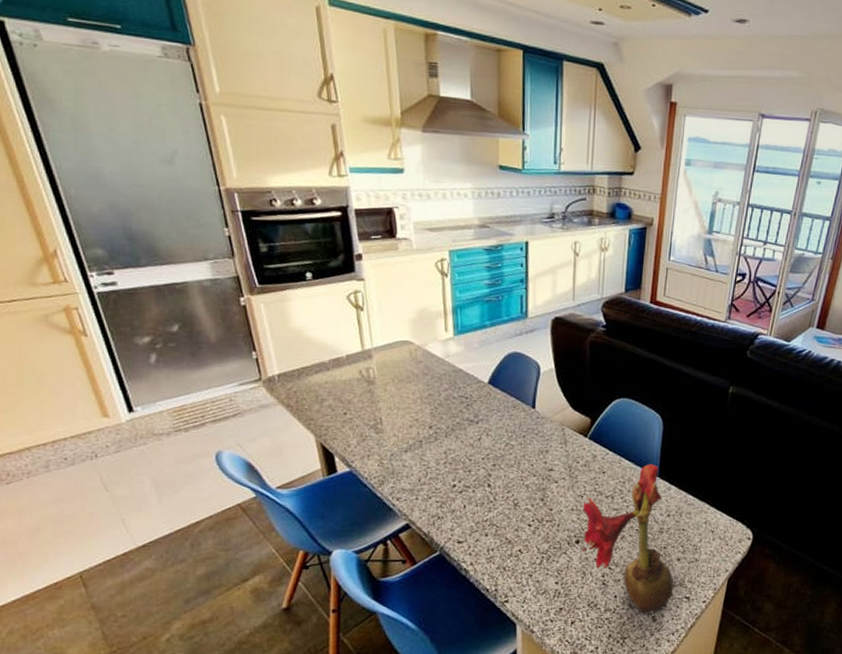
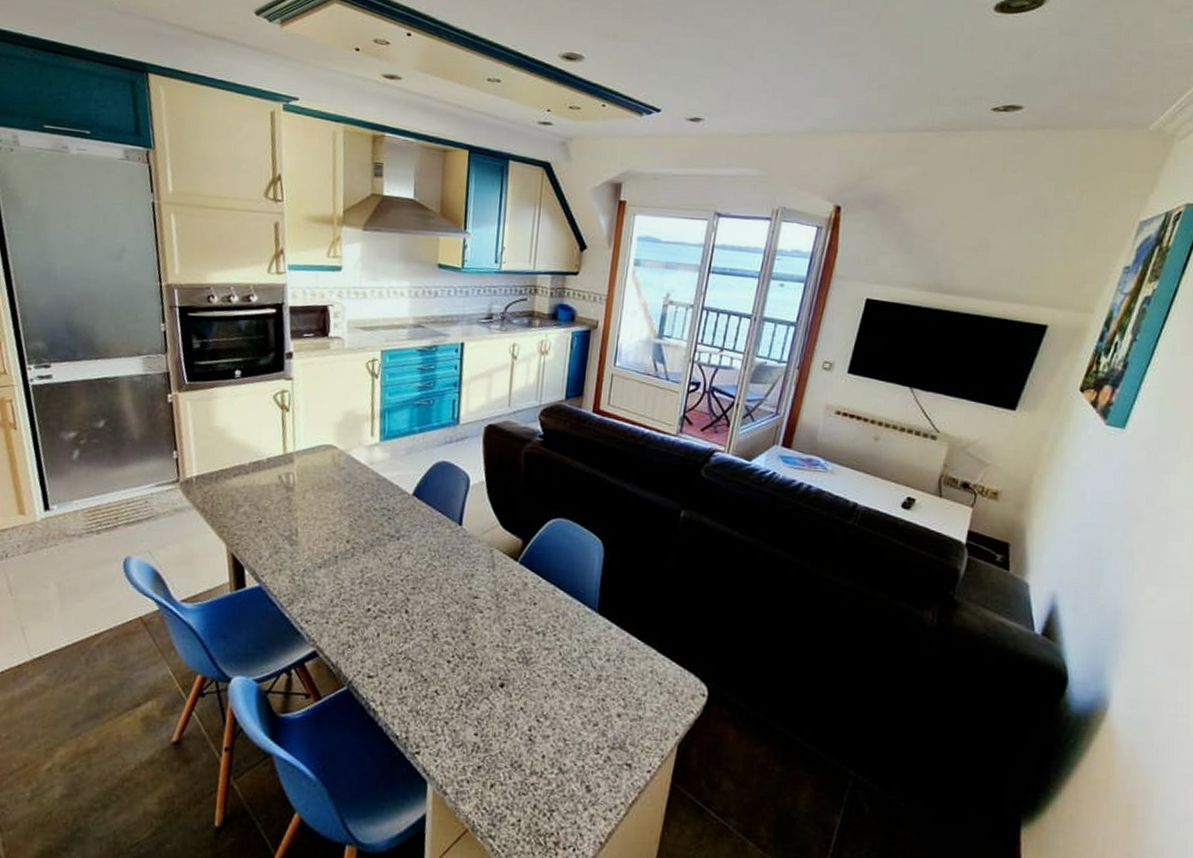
flower: present [581,463,674,614] -> none [506,596,613,783]

